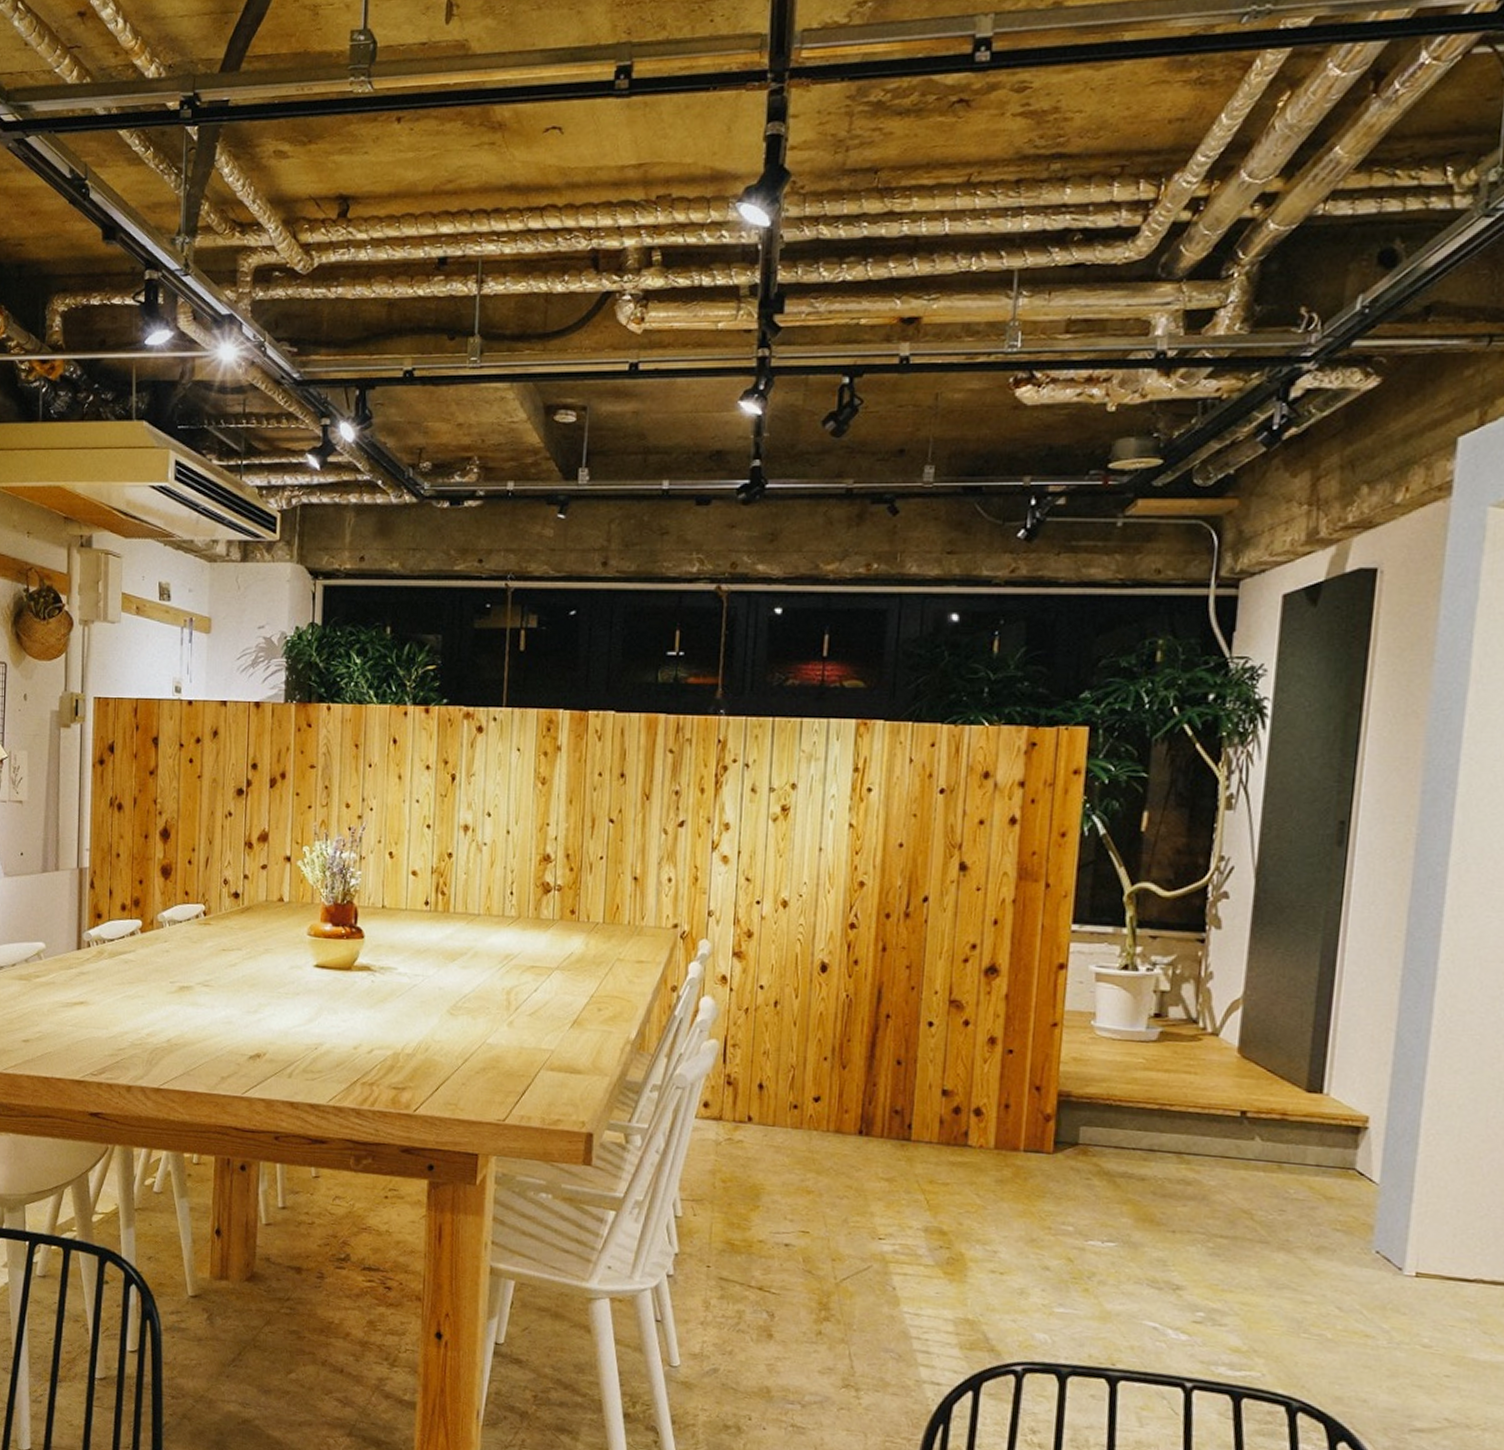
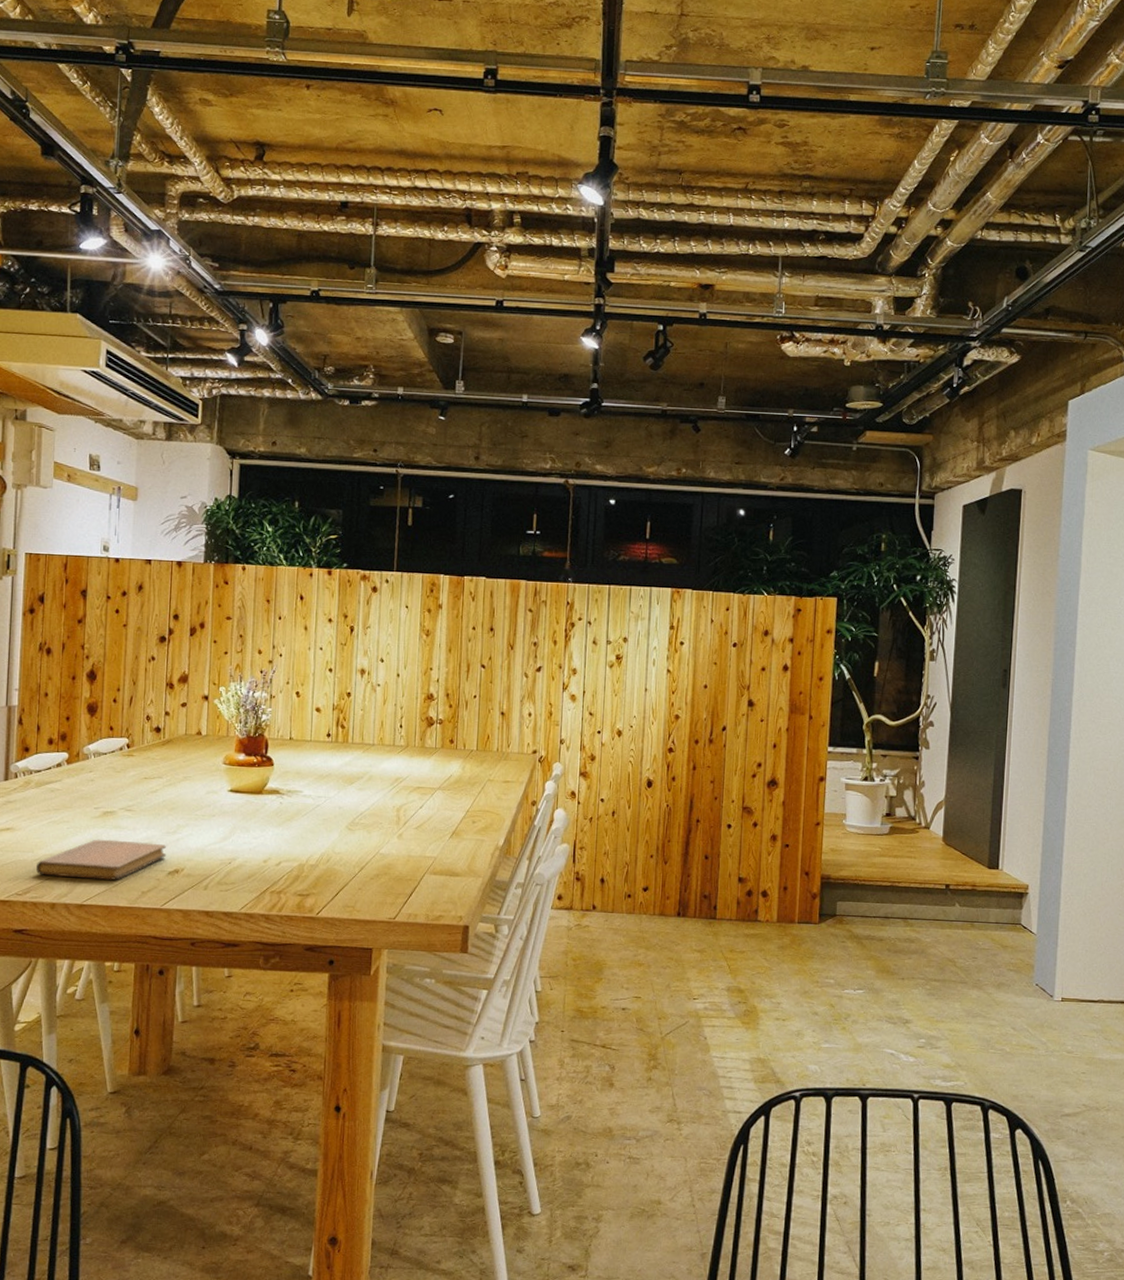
notebook: none [111,1016,247,1063] -> present [36,839,167,880]

